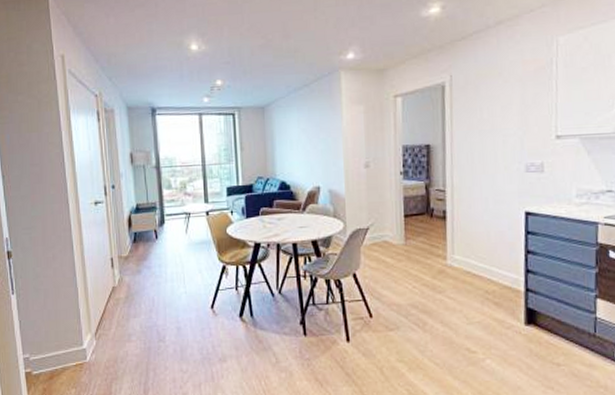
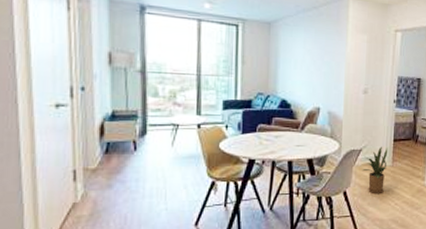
house plant: none [372,223,399,275] -> present [362,146,388,193]

